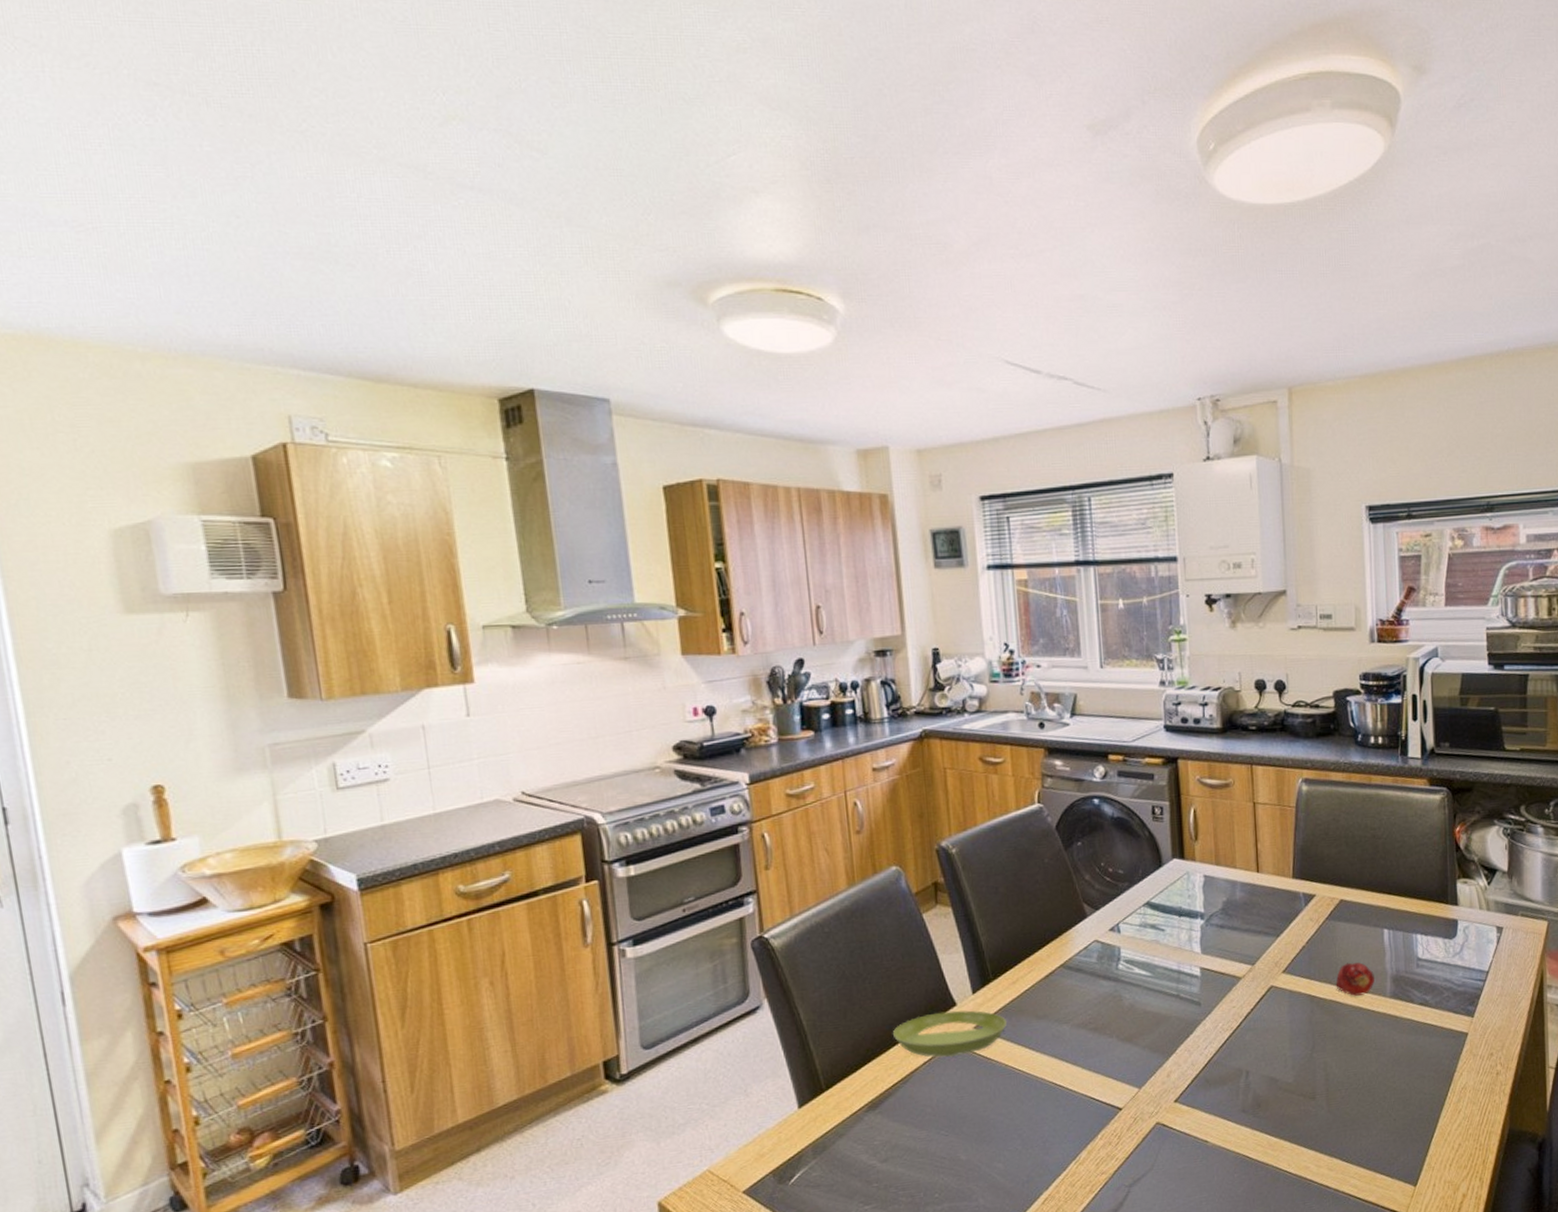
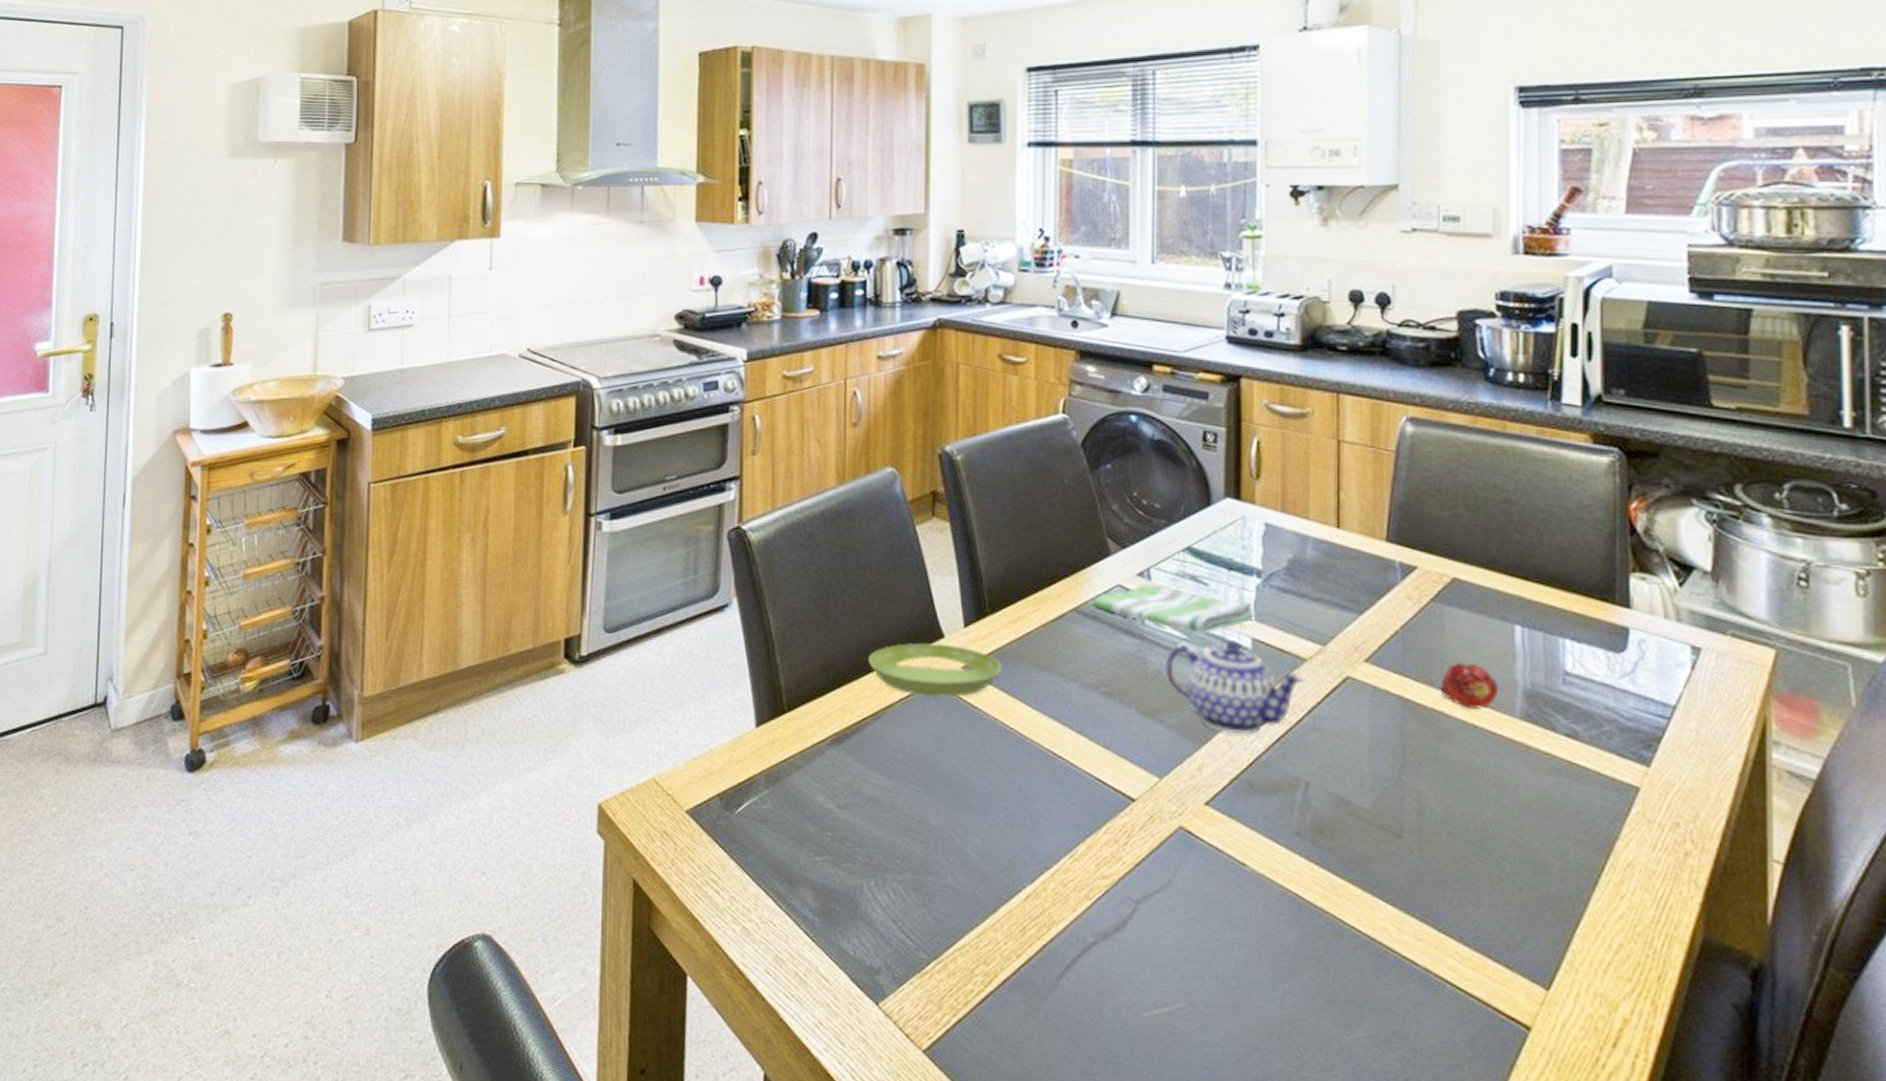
dish towel: none [1076,936,1201,971] -> present [1093,584,1254,634]
teapot: none [1137,971,1242,1044] -> present [1166,640,1306,736]

